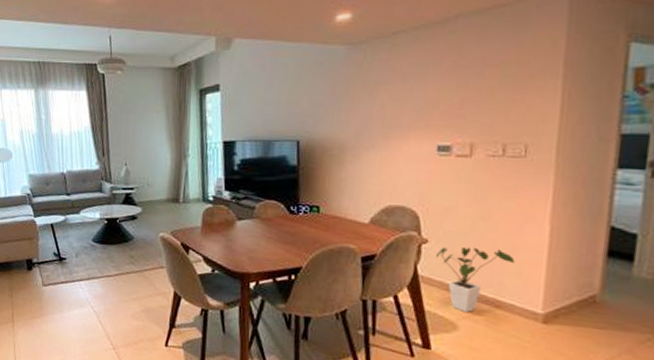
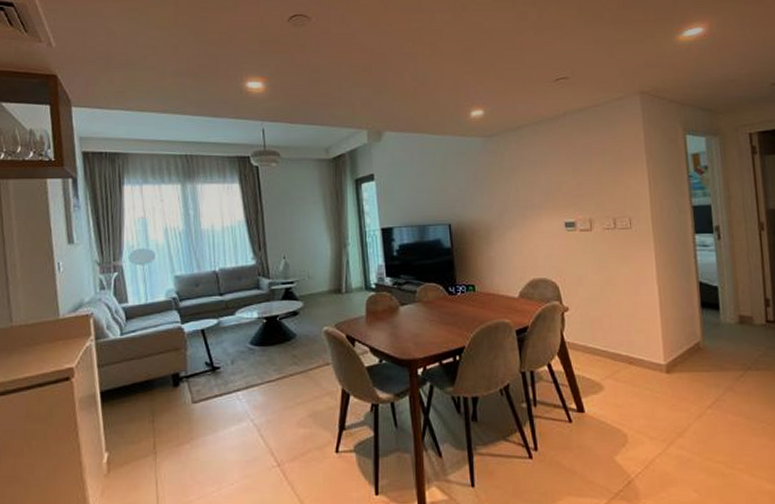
house plant: present [436,246,515,313] -> none [577,310,638,373]

